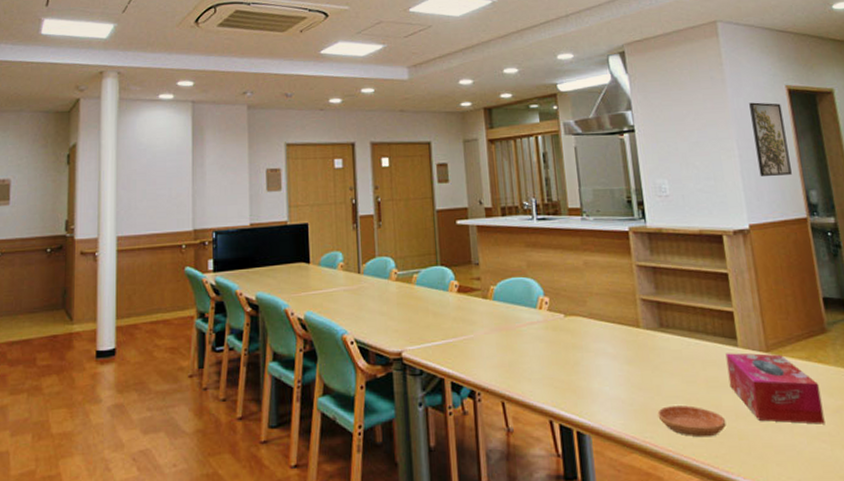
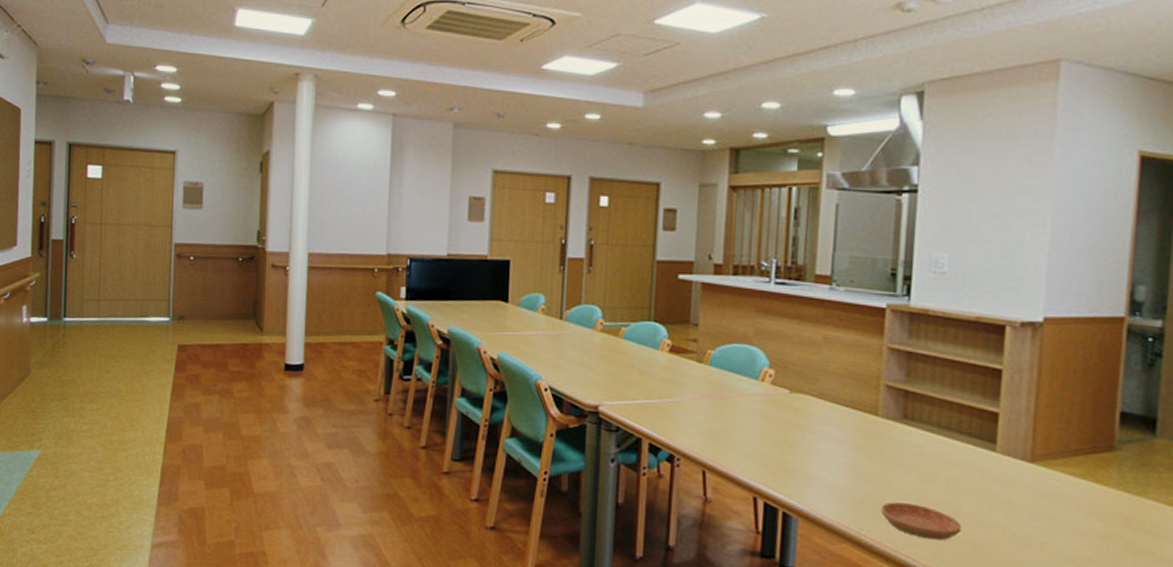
tissue box: present [725,353,825,424] -> none [975,456,1089,548]
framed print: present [749,102,792,177] -> none [1073,169,1126,264]

